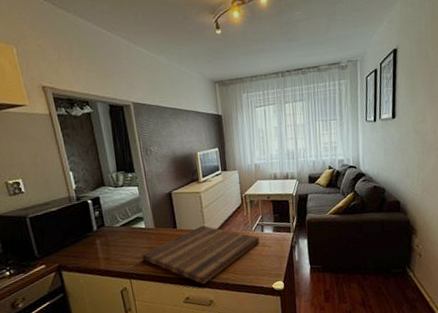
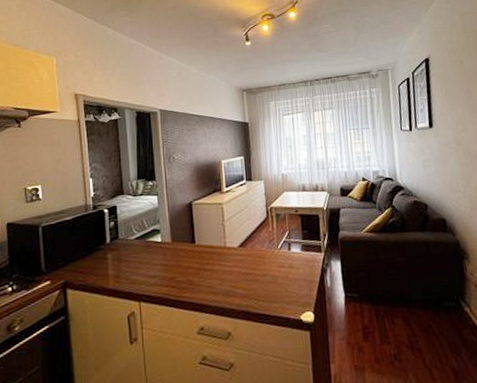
cutting board: present [141,226,260,285] -> none [155,241,286,313]

